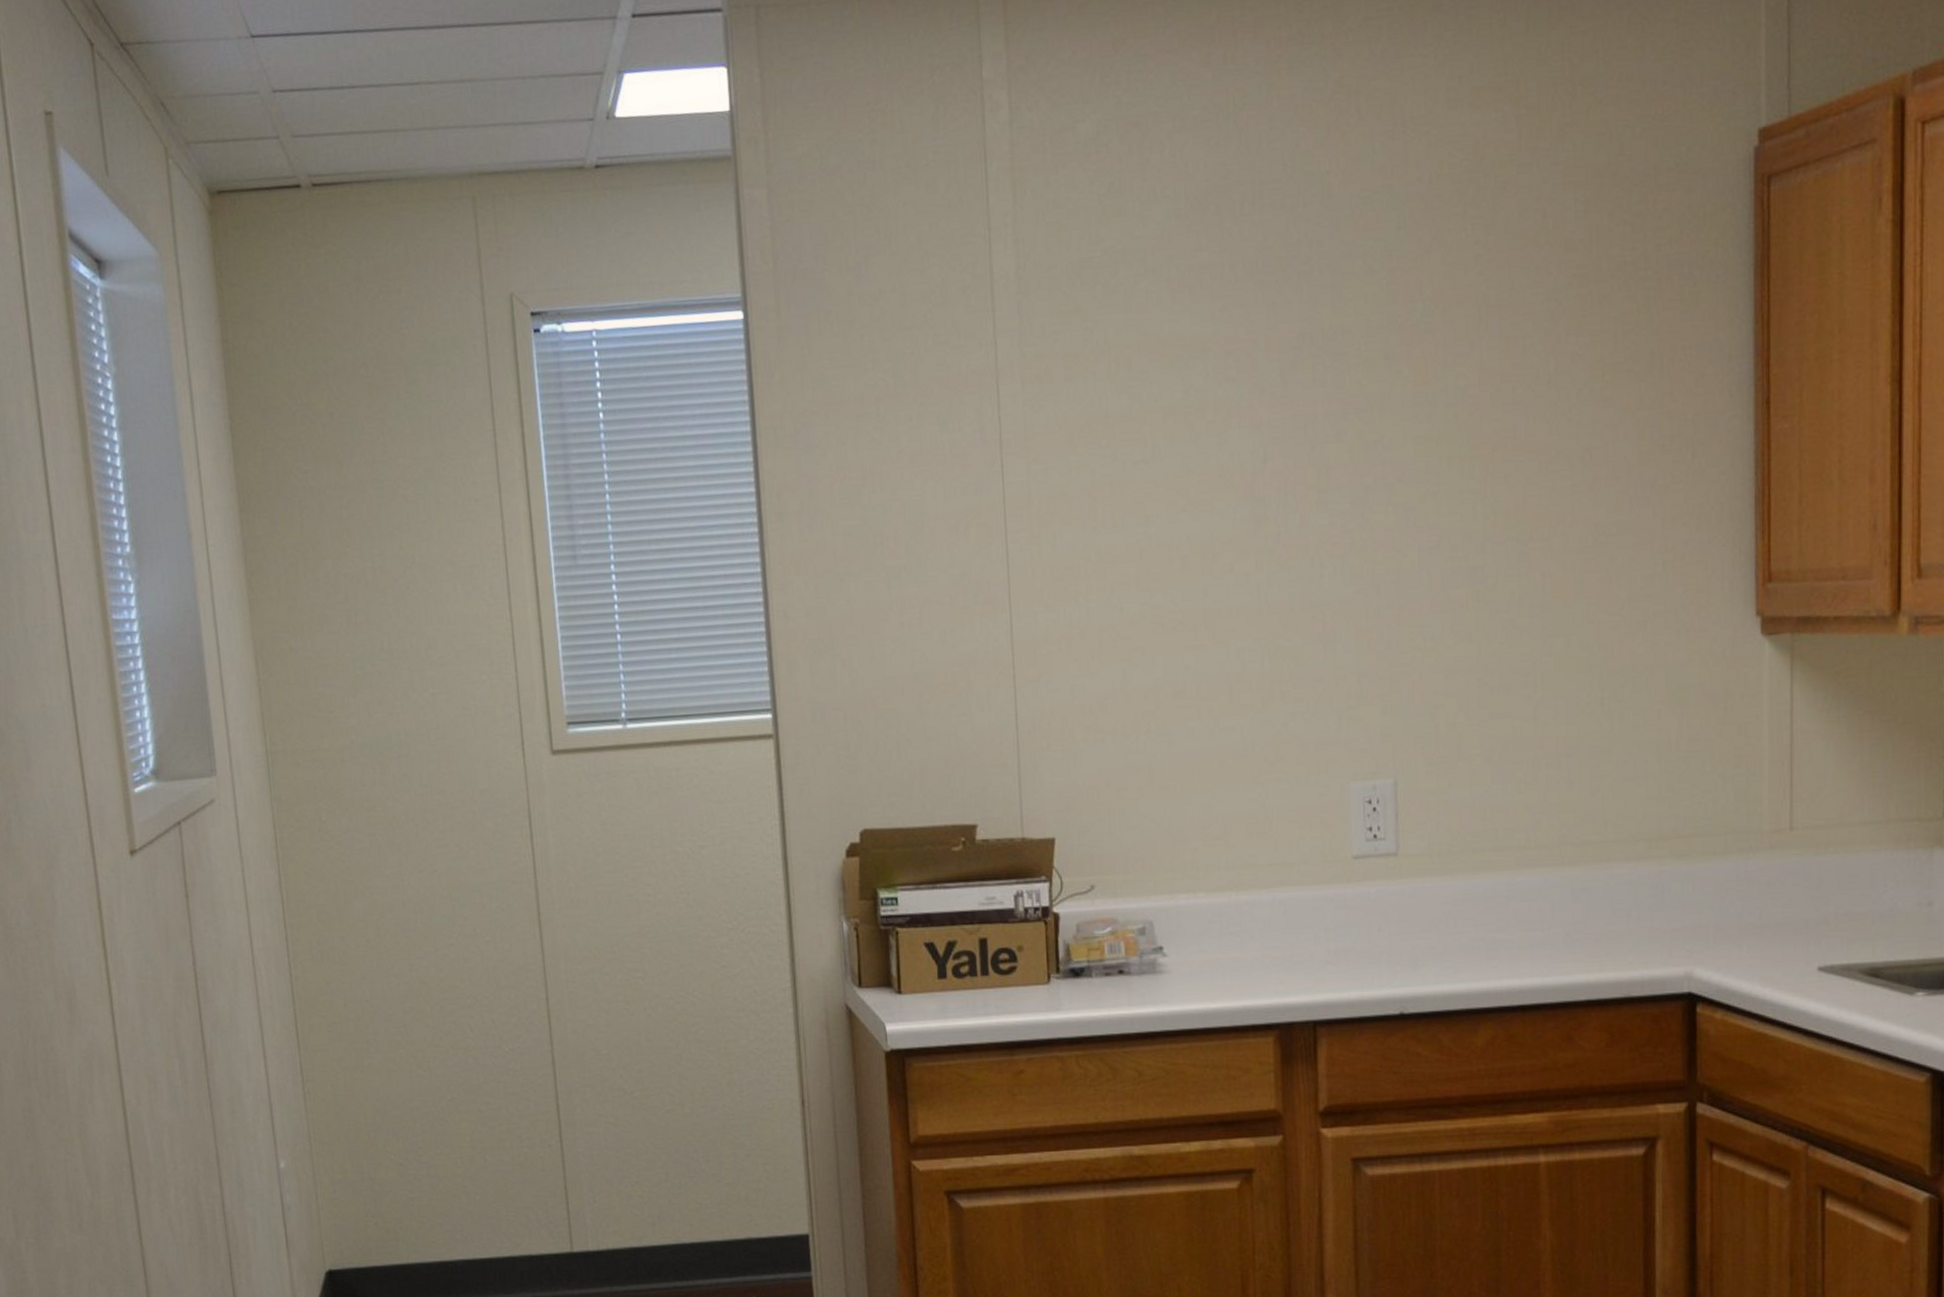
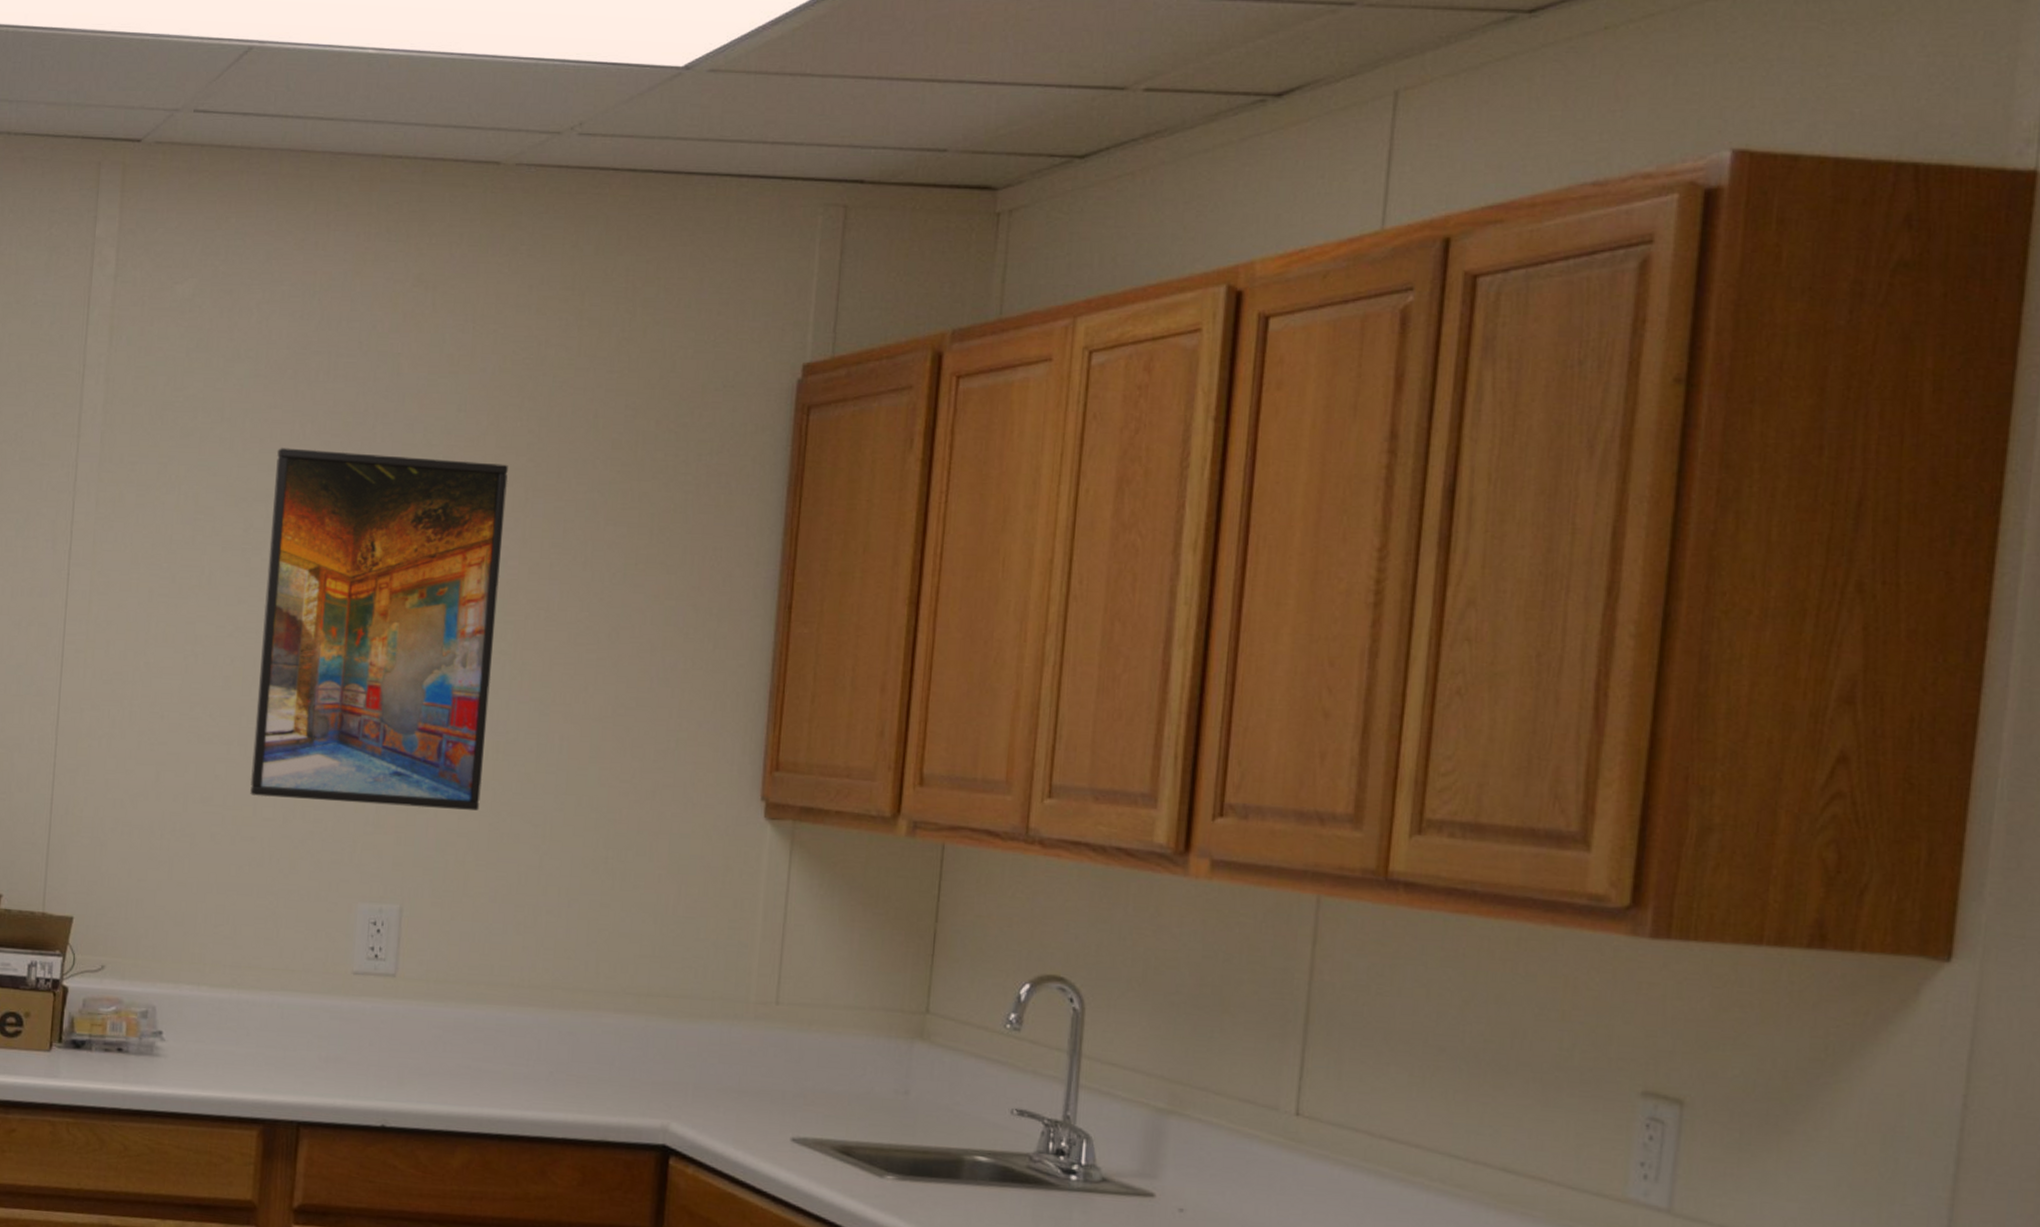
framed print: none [1209,282,1465,682] -> present [250,448,508,810]

